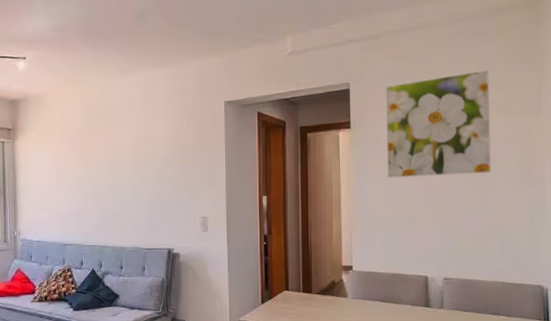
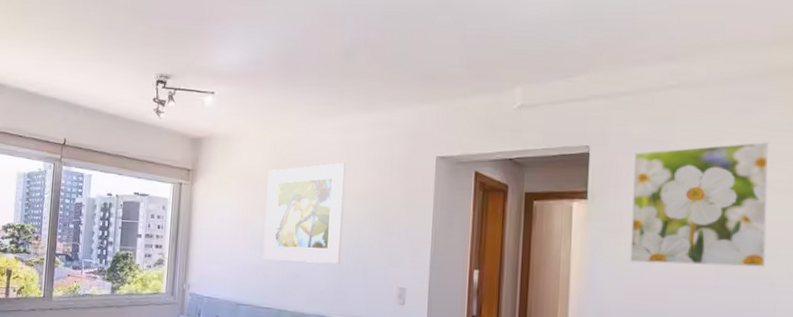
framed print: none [81,112,150,203] -> present [263,162,347,264]

